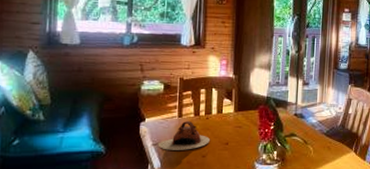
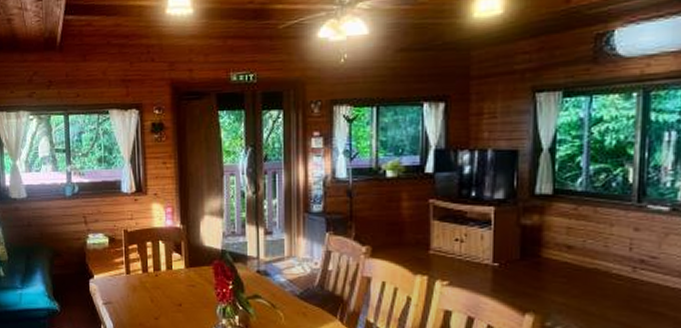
teapot: present [157,120,210,150] -> none [108,277,161,311]

